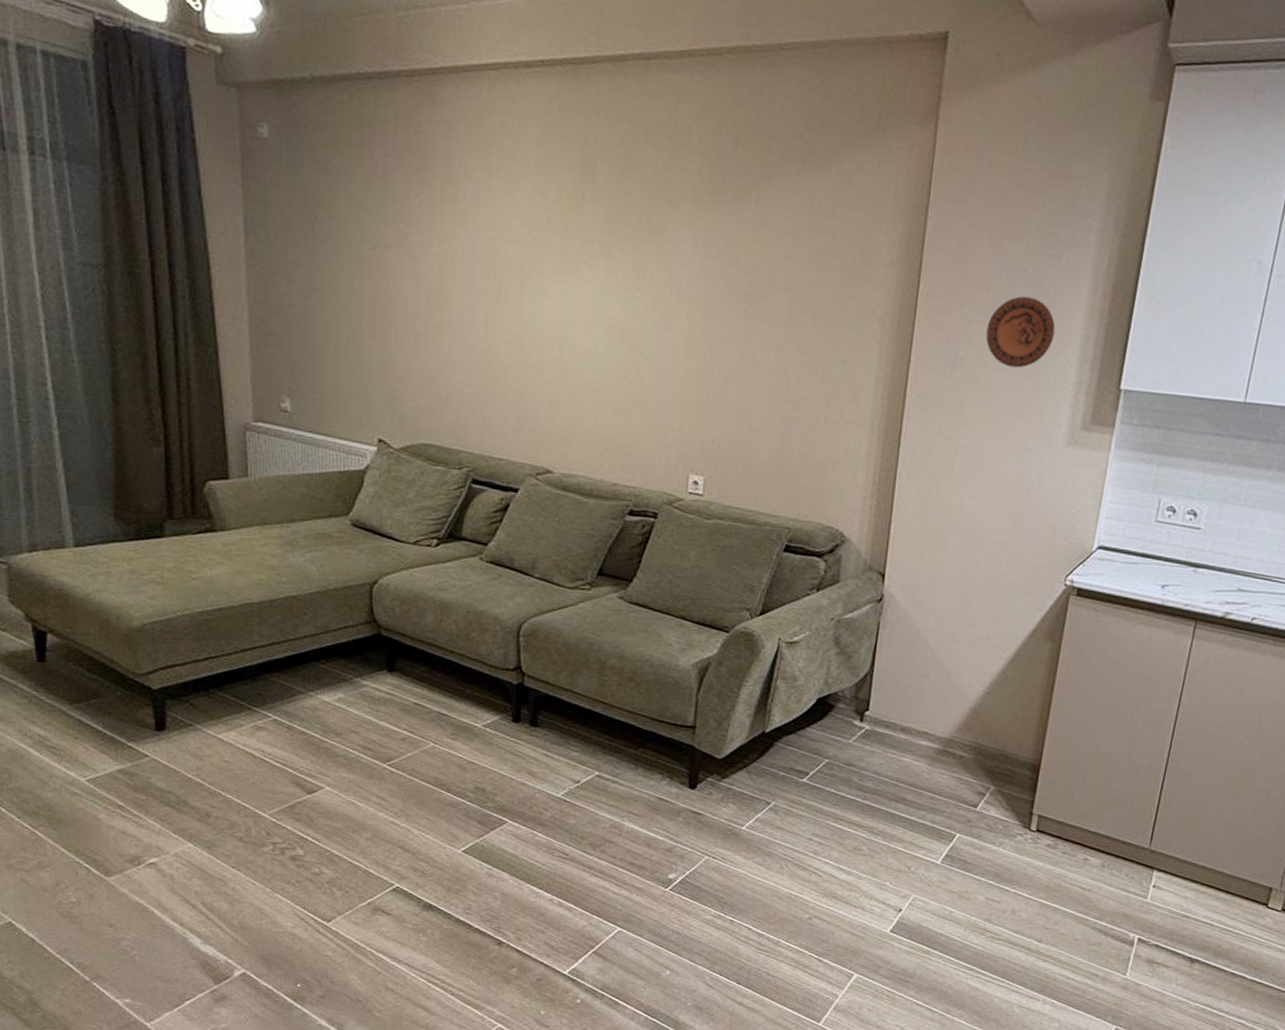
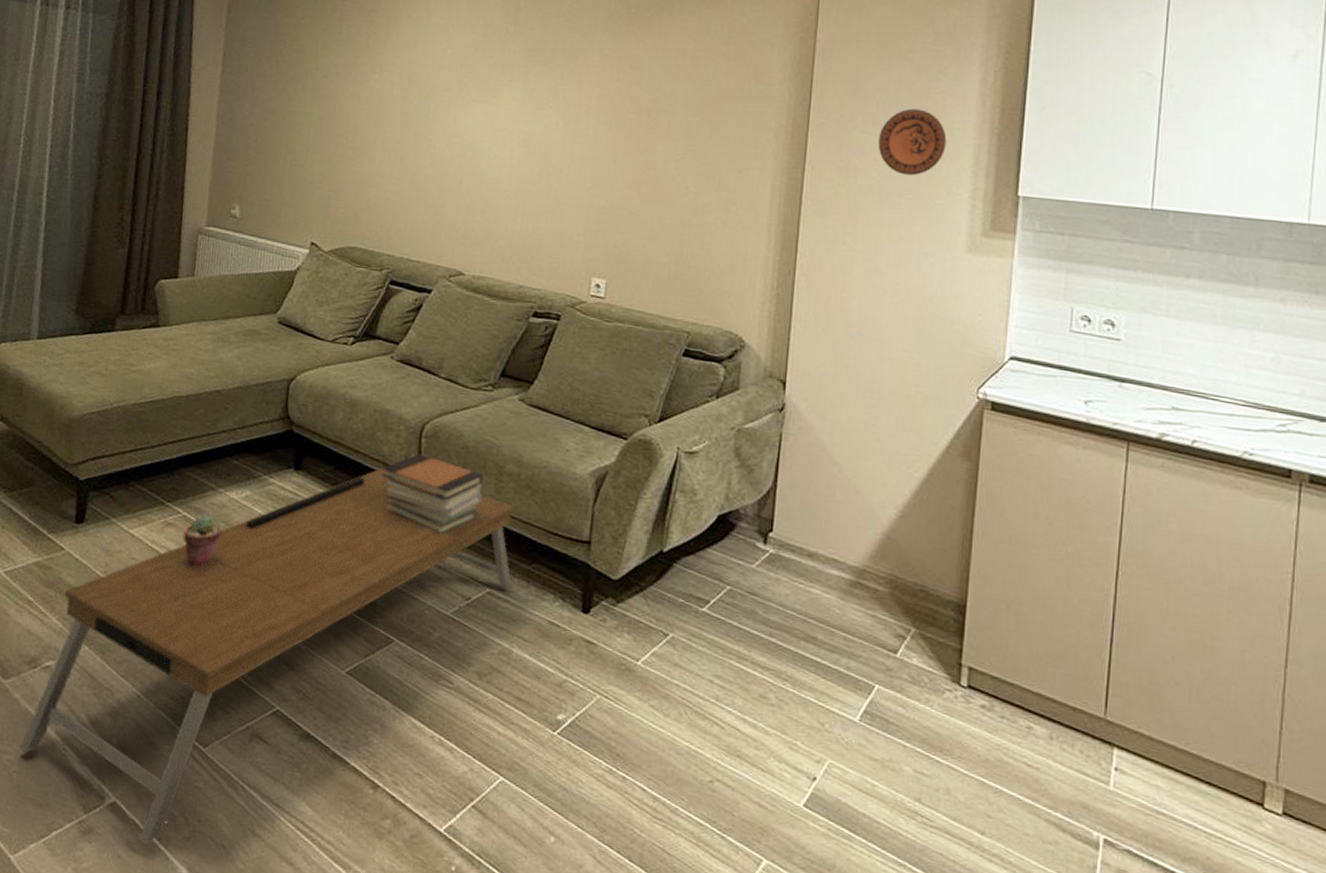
coffee table: none [136,666,620,1005] -> present [19,467,515,845]
potted succulent: none [277,717,318,766] -> present [183,514,222,567]
book stack: none [481,652,586,726] -> present [382,453,484,535]

